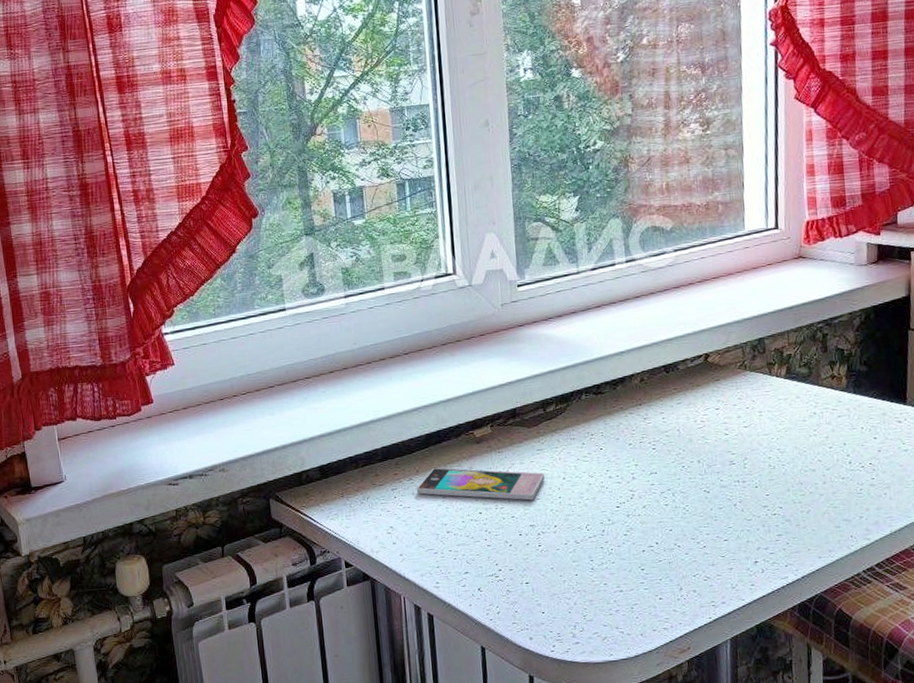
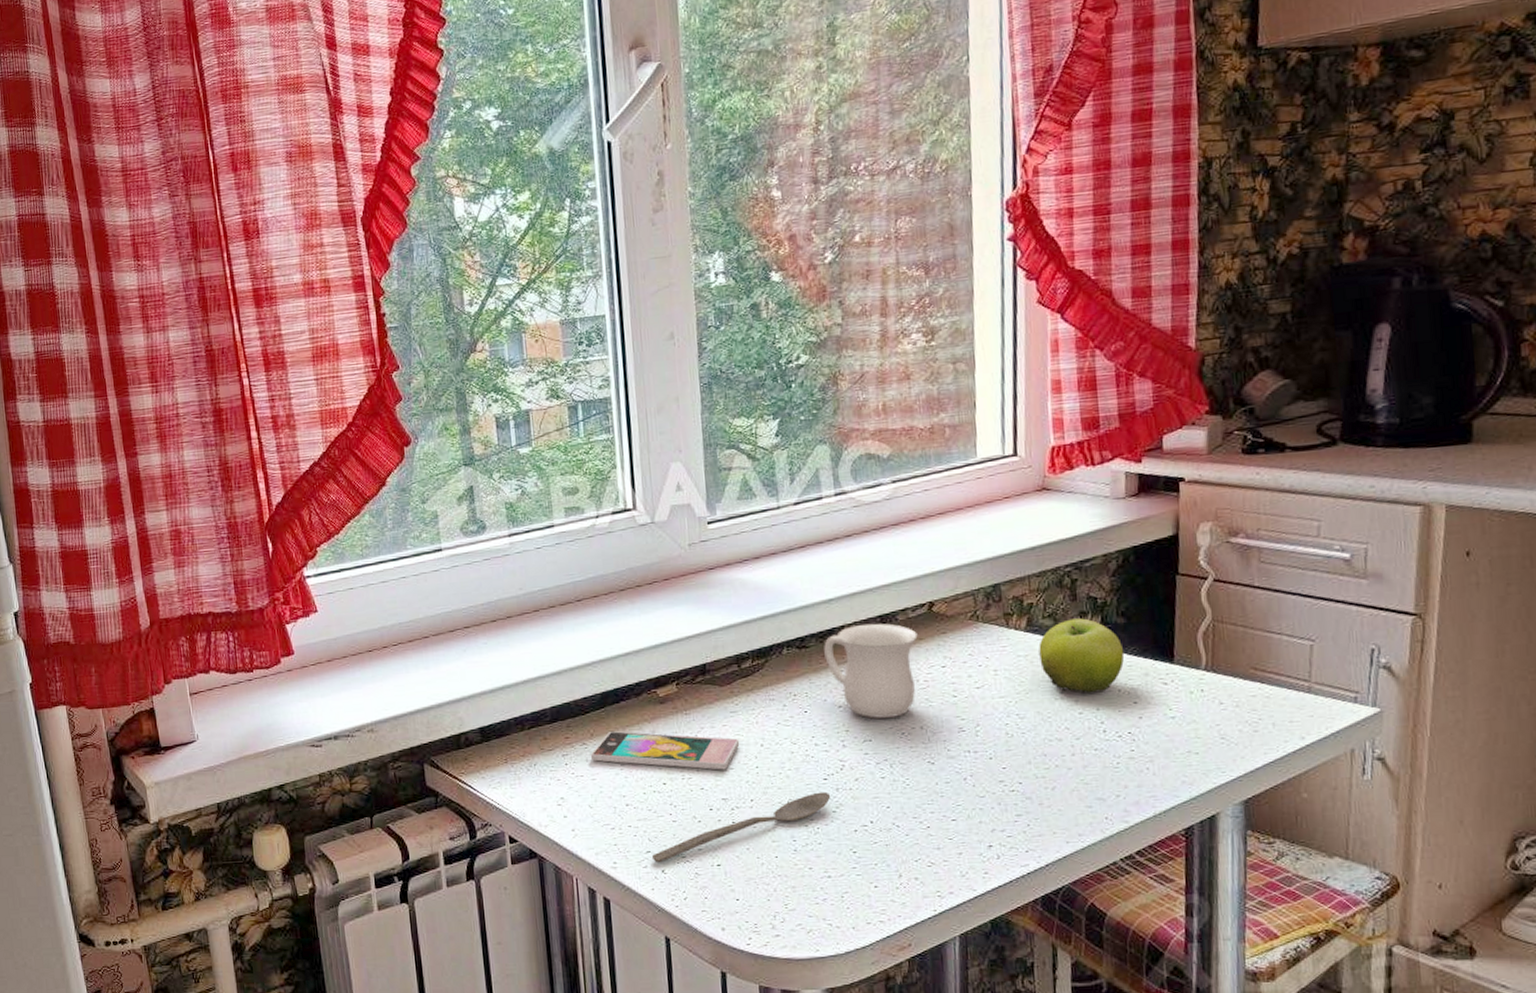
spoon: none [470,517,623,582] -> present [652,791,831,863]
mug: none [617,372,696,454] -> present [824,623,918,718]
fruit: none [796,367,867,431] -> present [1039,618,1125,694]

